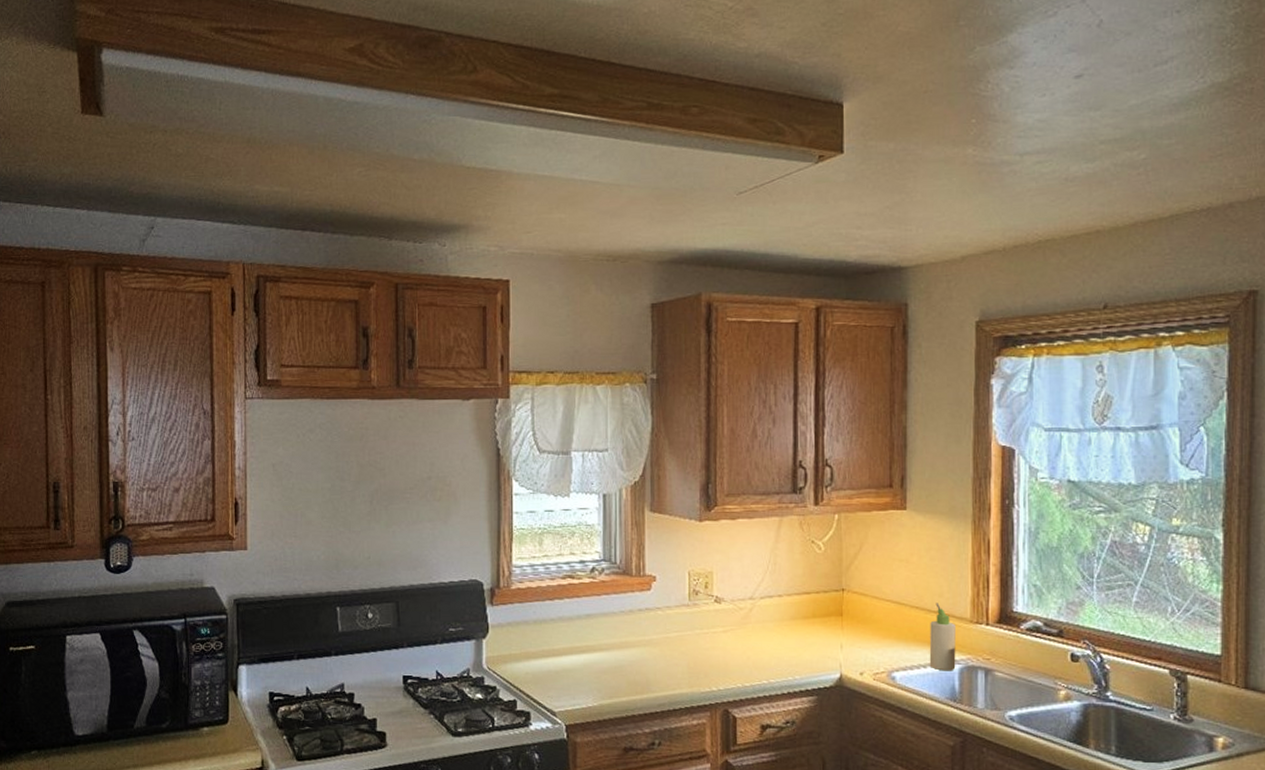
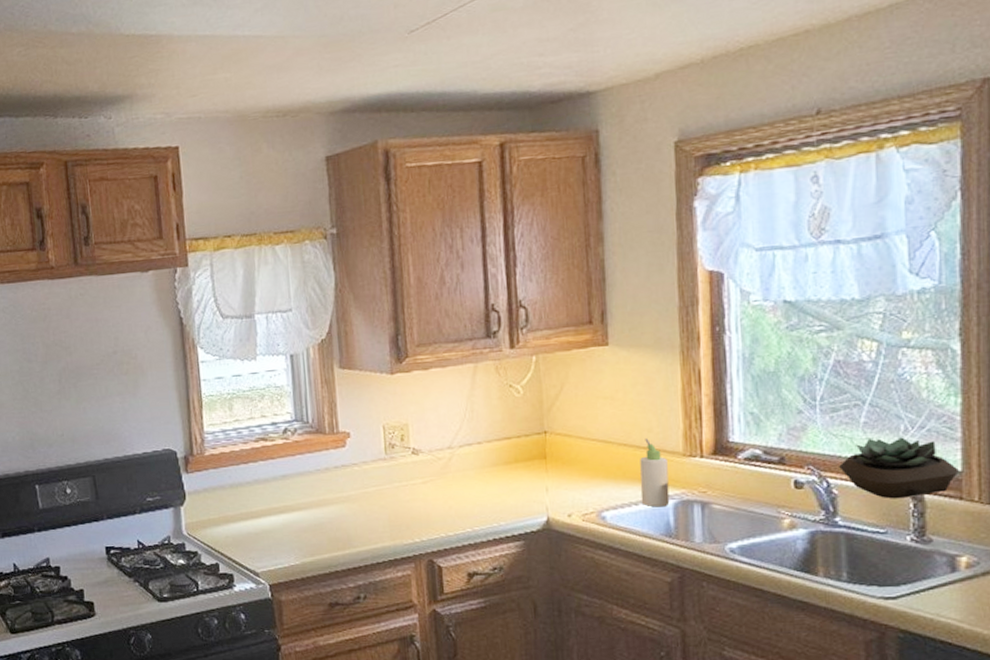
succulent plant: none [1112,617,1219,678] -> present [839,437,959,499]

